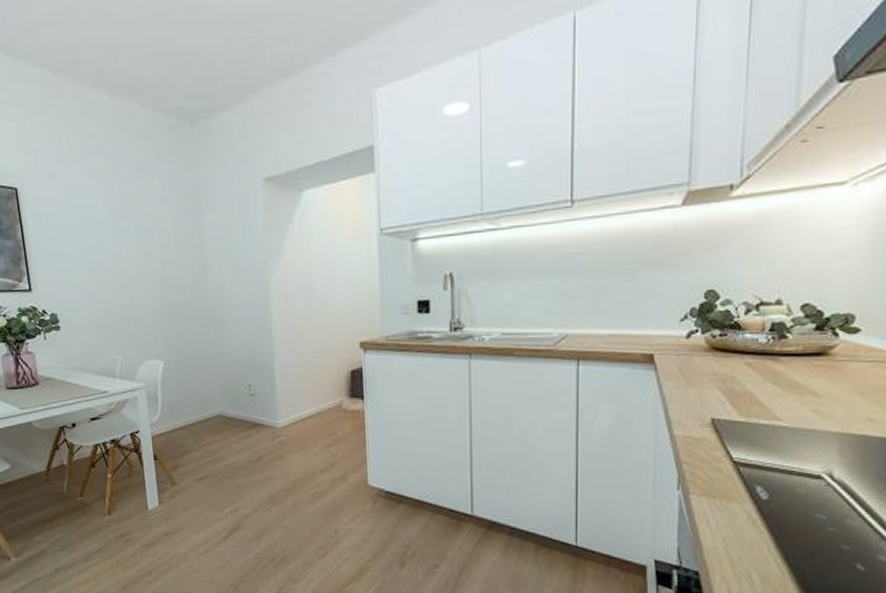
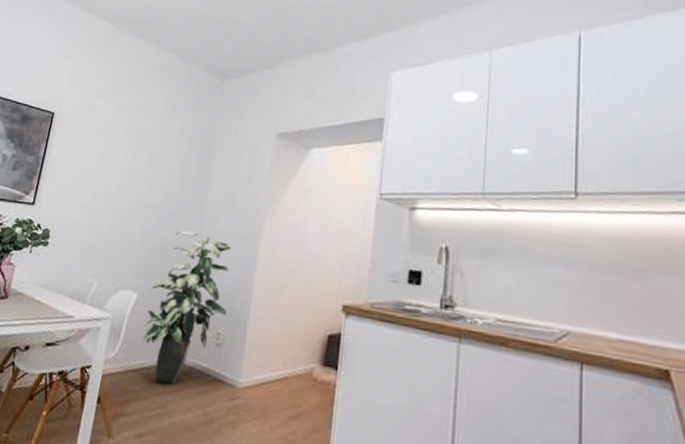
indoor plant: none [176,294,253,435] -> present [143,230,231,384]

